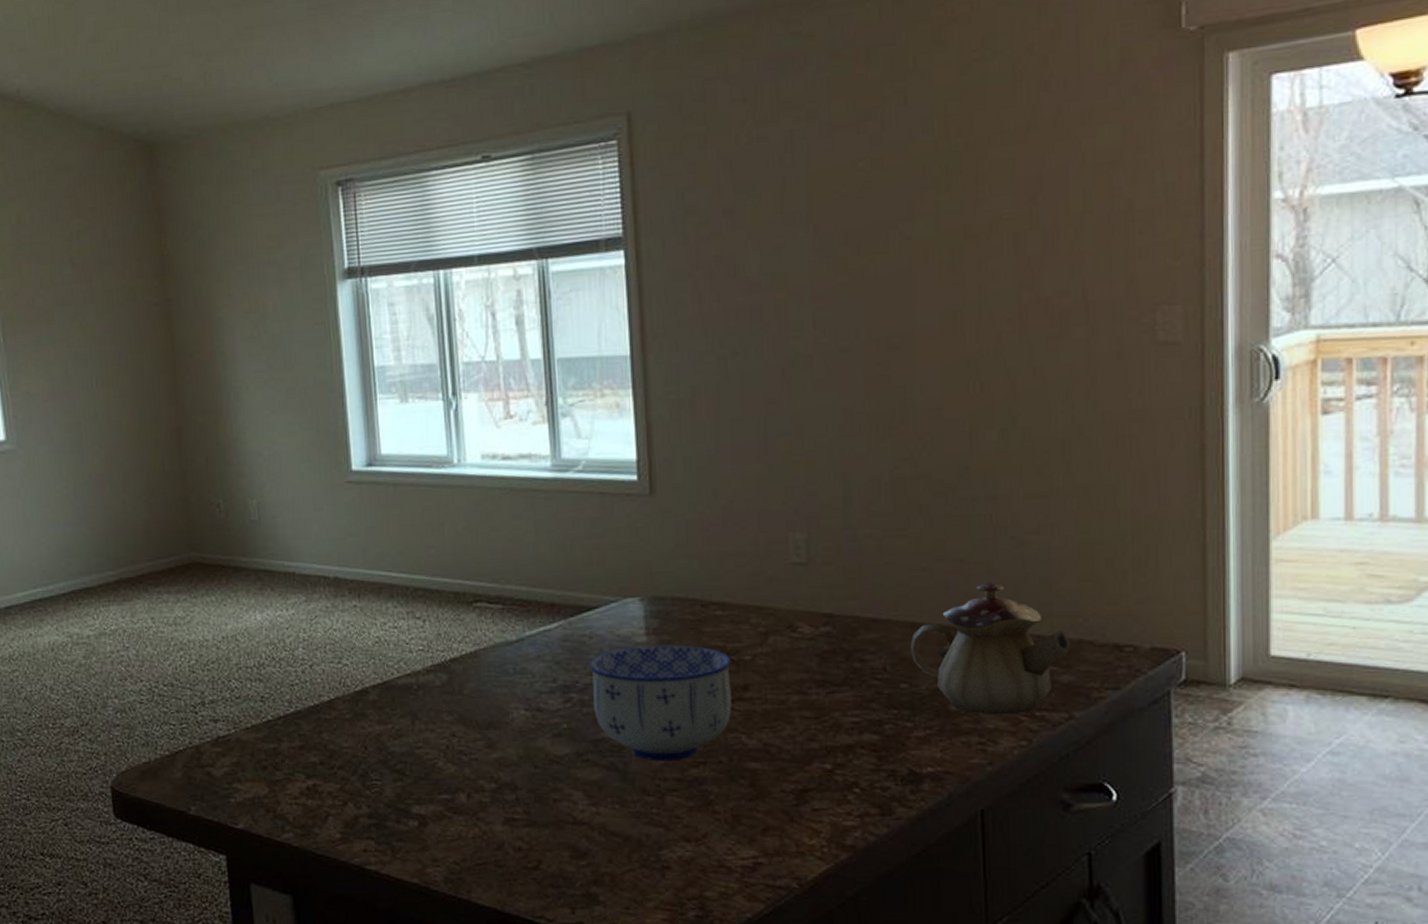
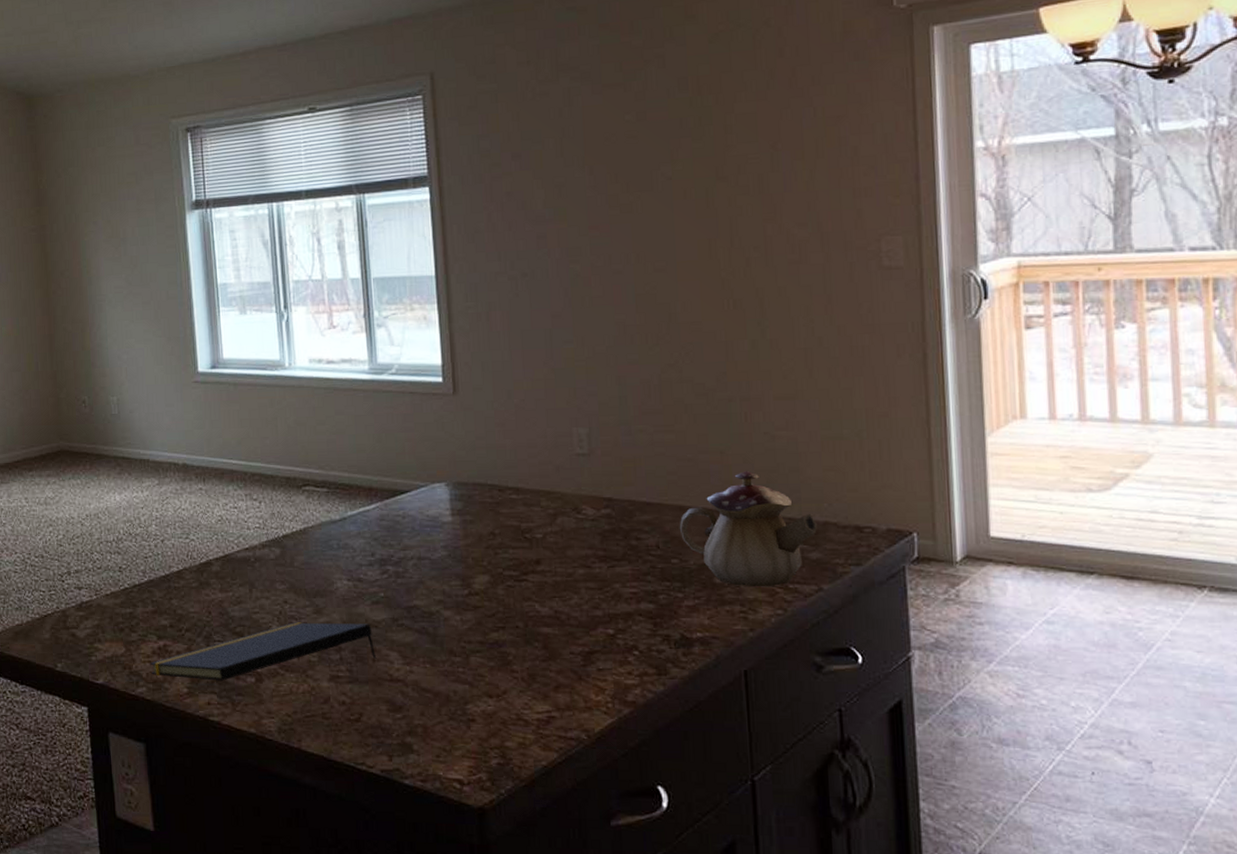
notepad: none [297,758,558,825] -> present [150,622,377,681]
bowl: present [589,645,732,762] -> none [403,524,527,626]

